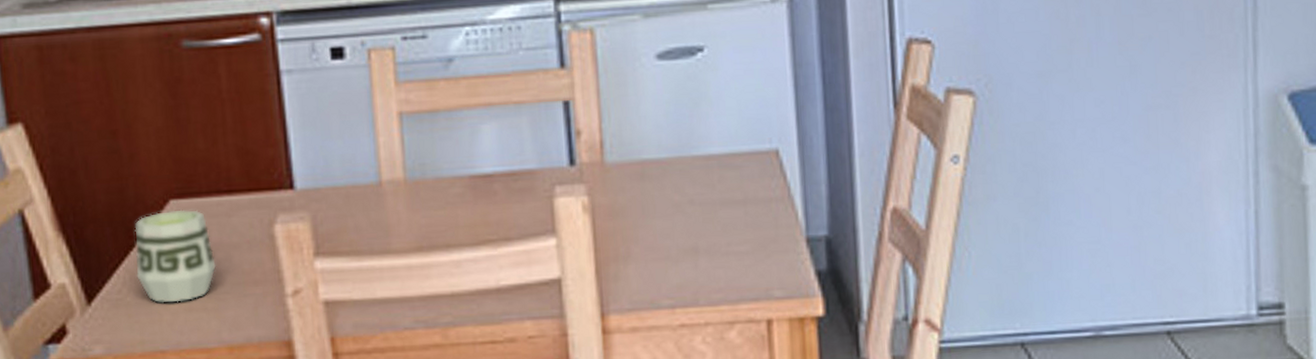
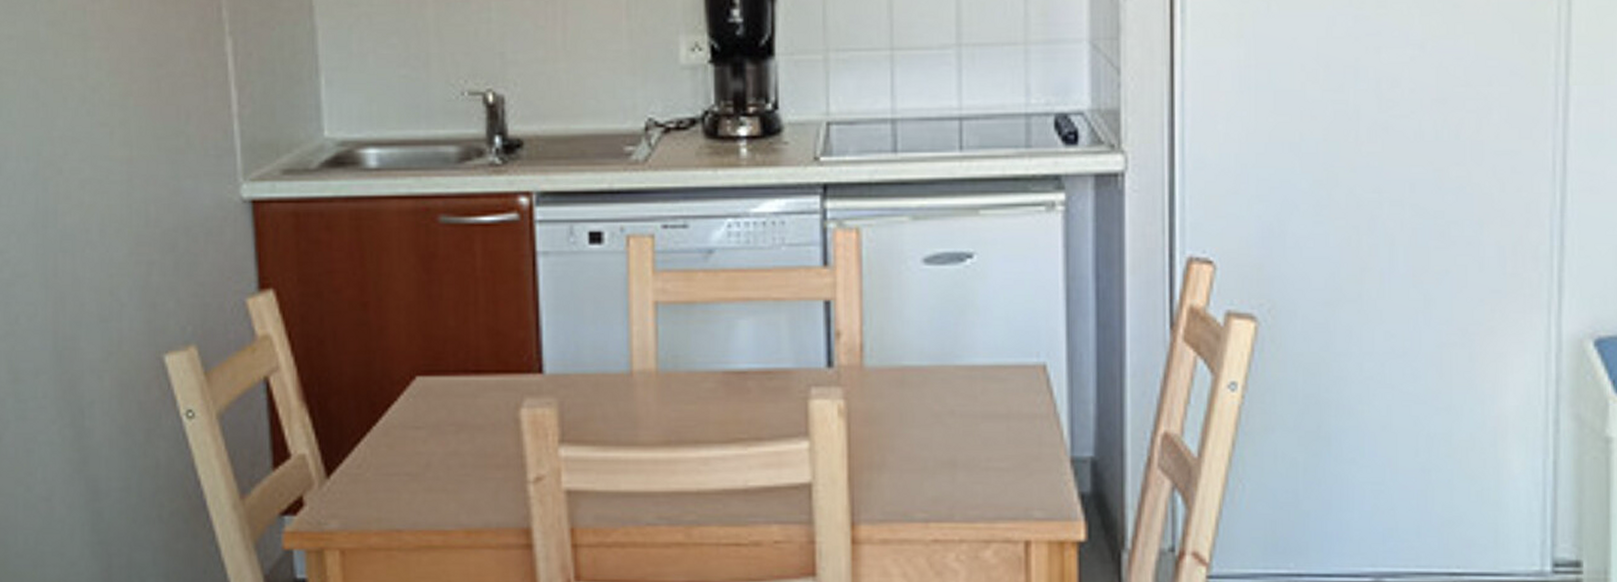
cup: present [134,209,216,303] -> none [378,387,458,482]

